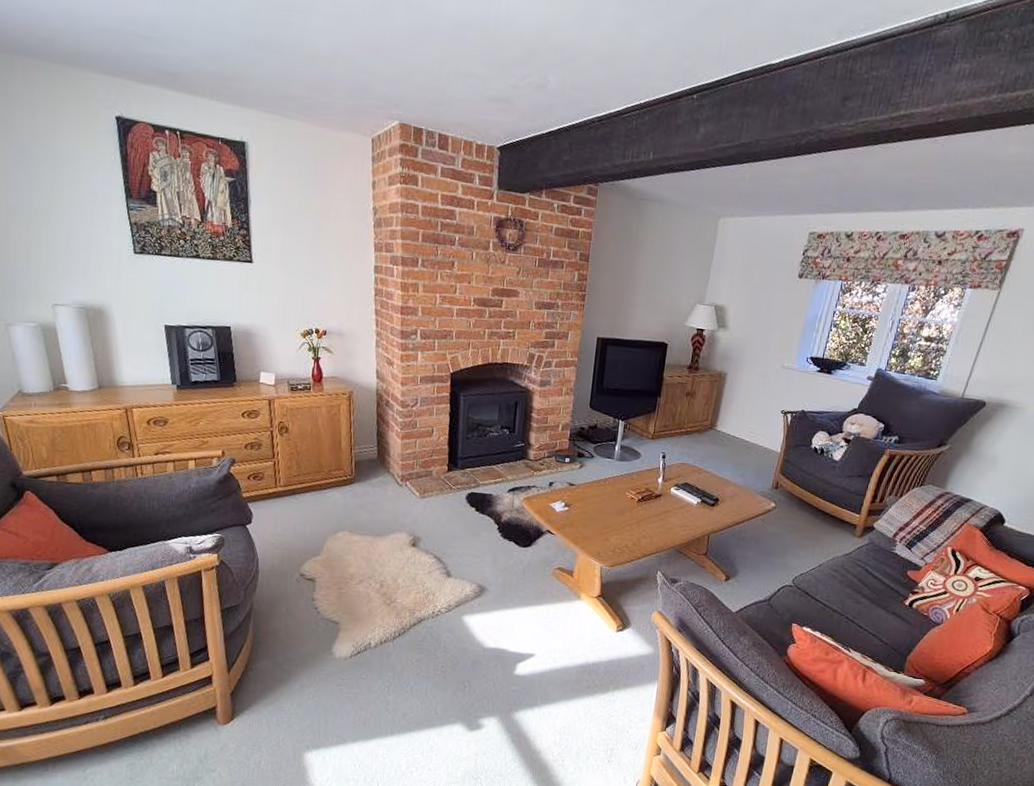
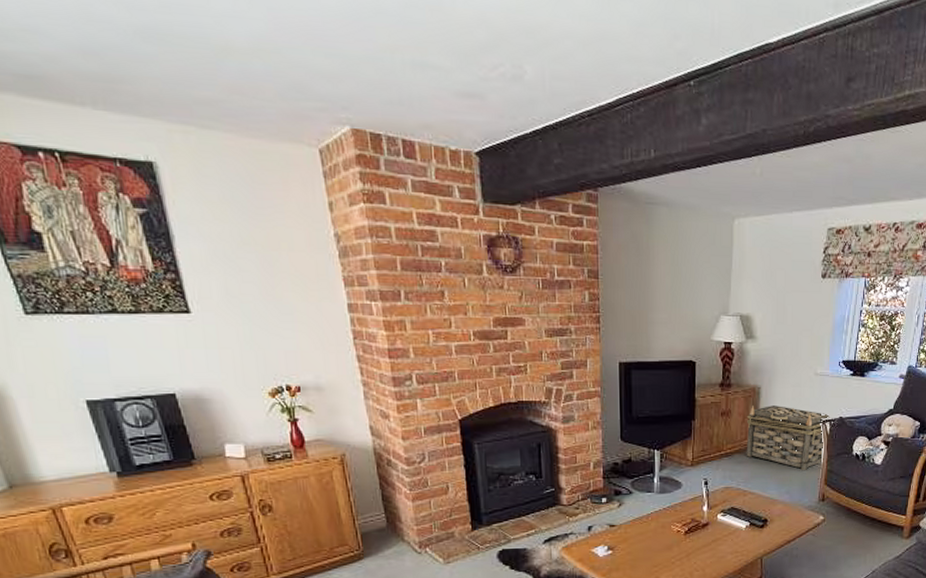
basket: none [705,389,793,457] -> present [746,404,831,470]

